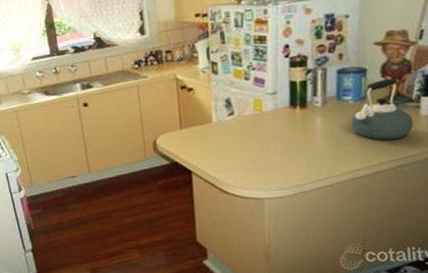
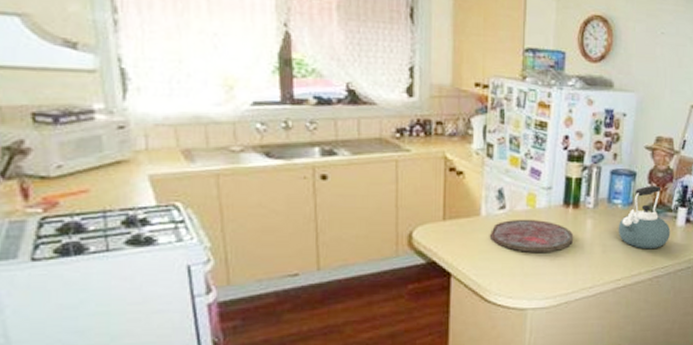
cutting board: none [222,121,304,150] -> present [490,219,574,252]

